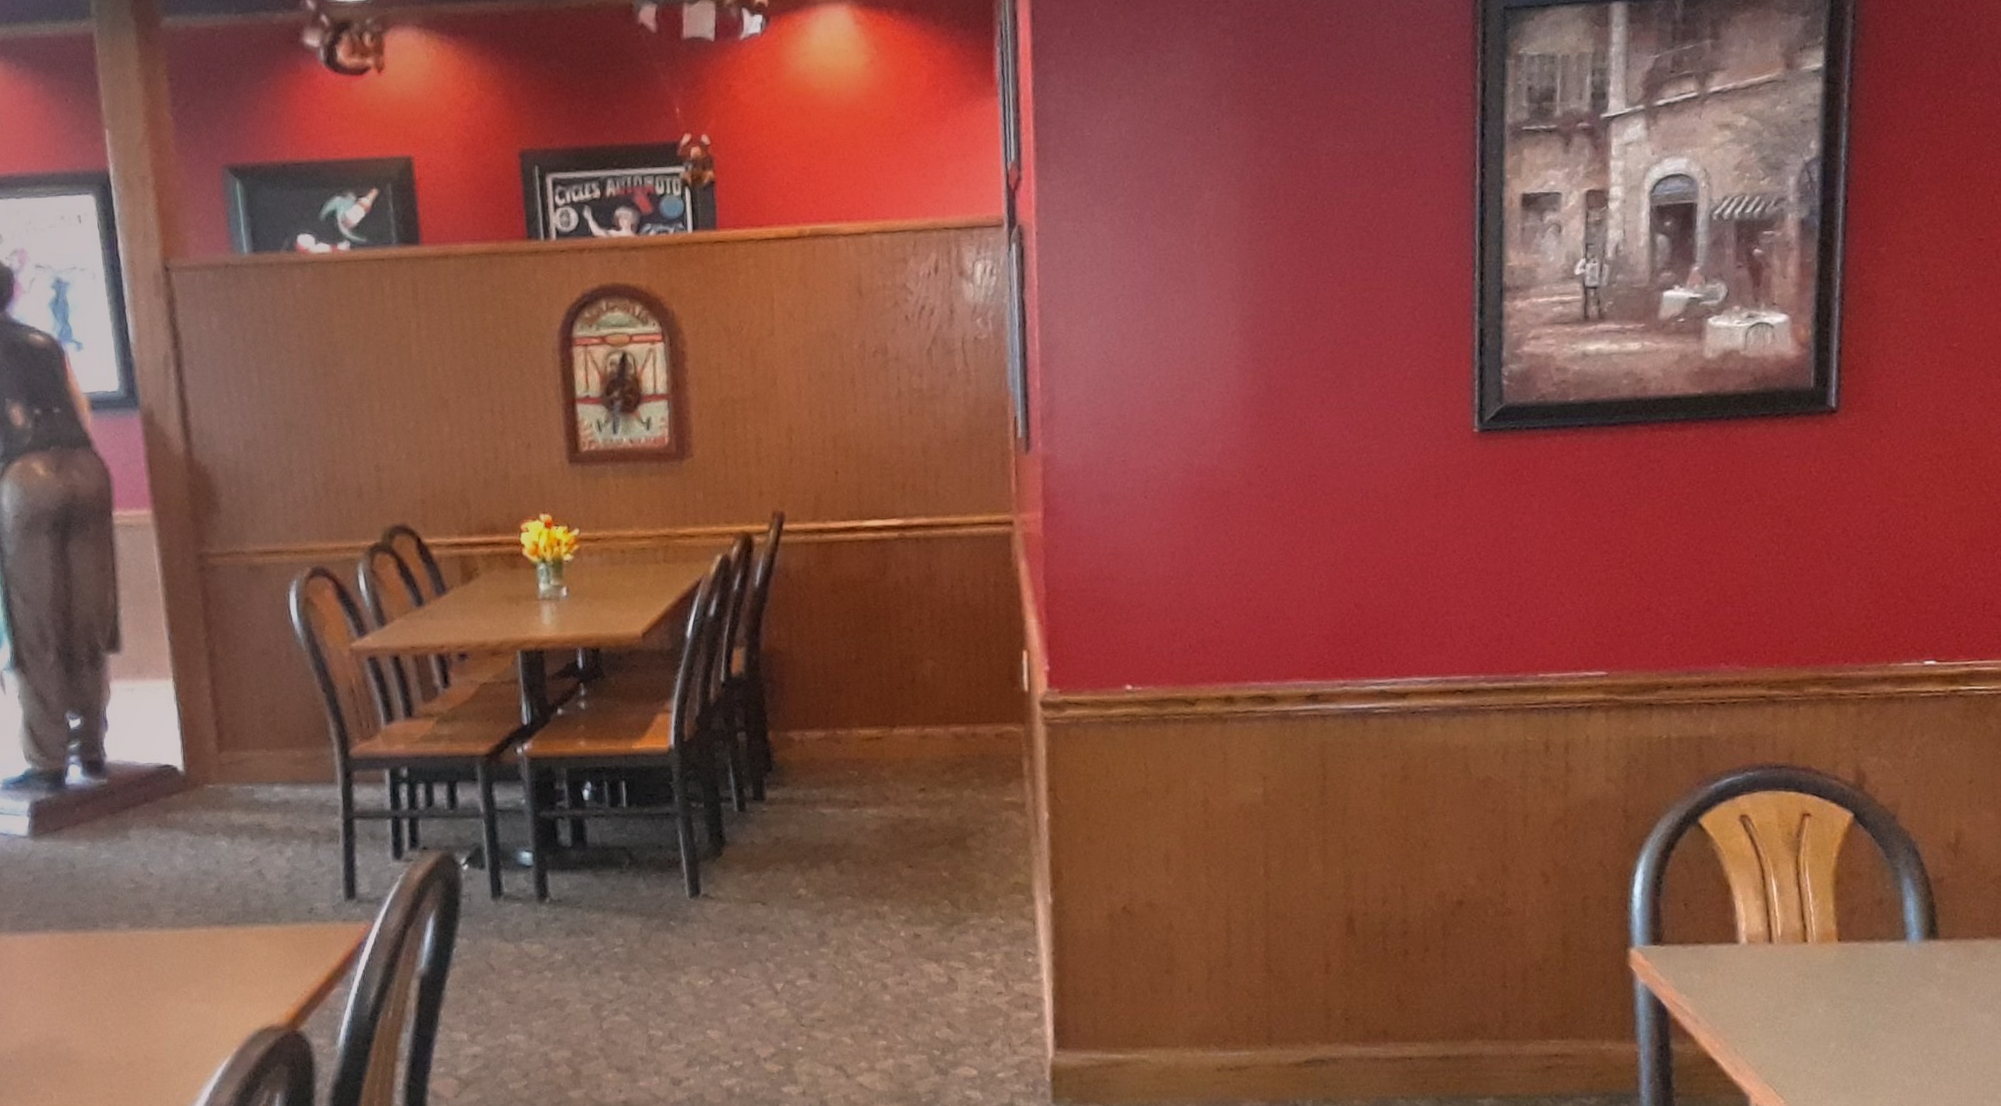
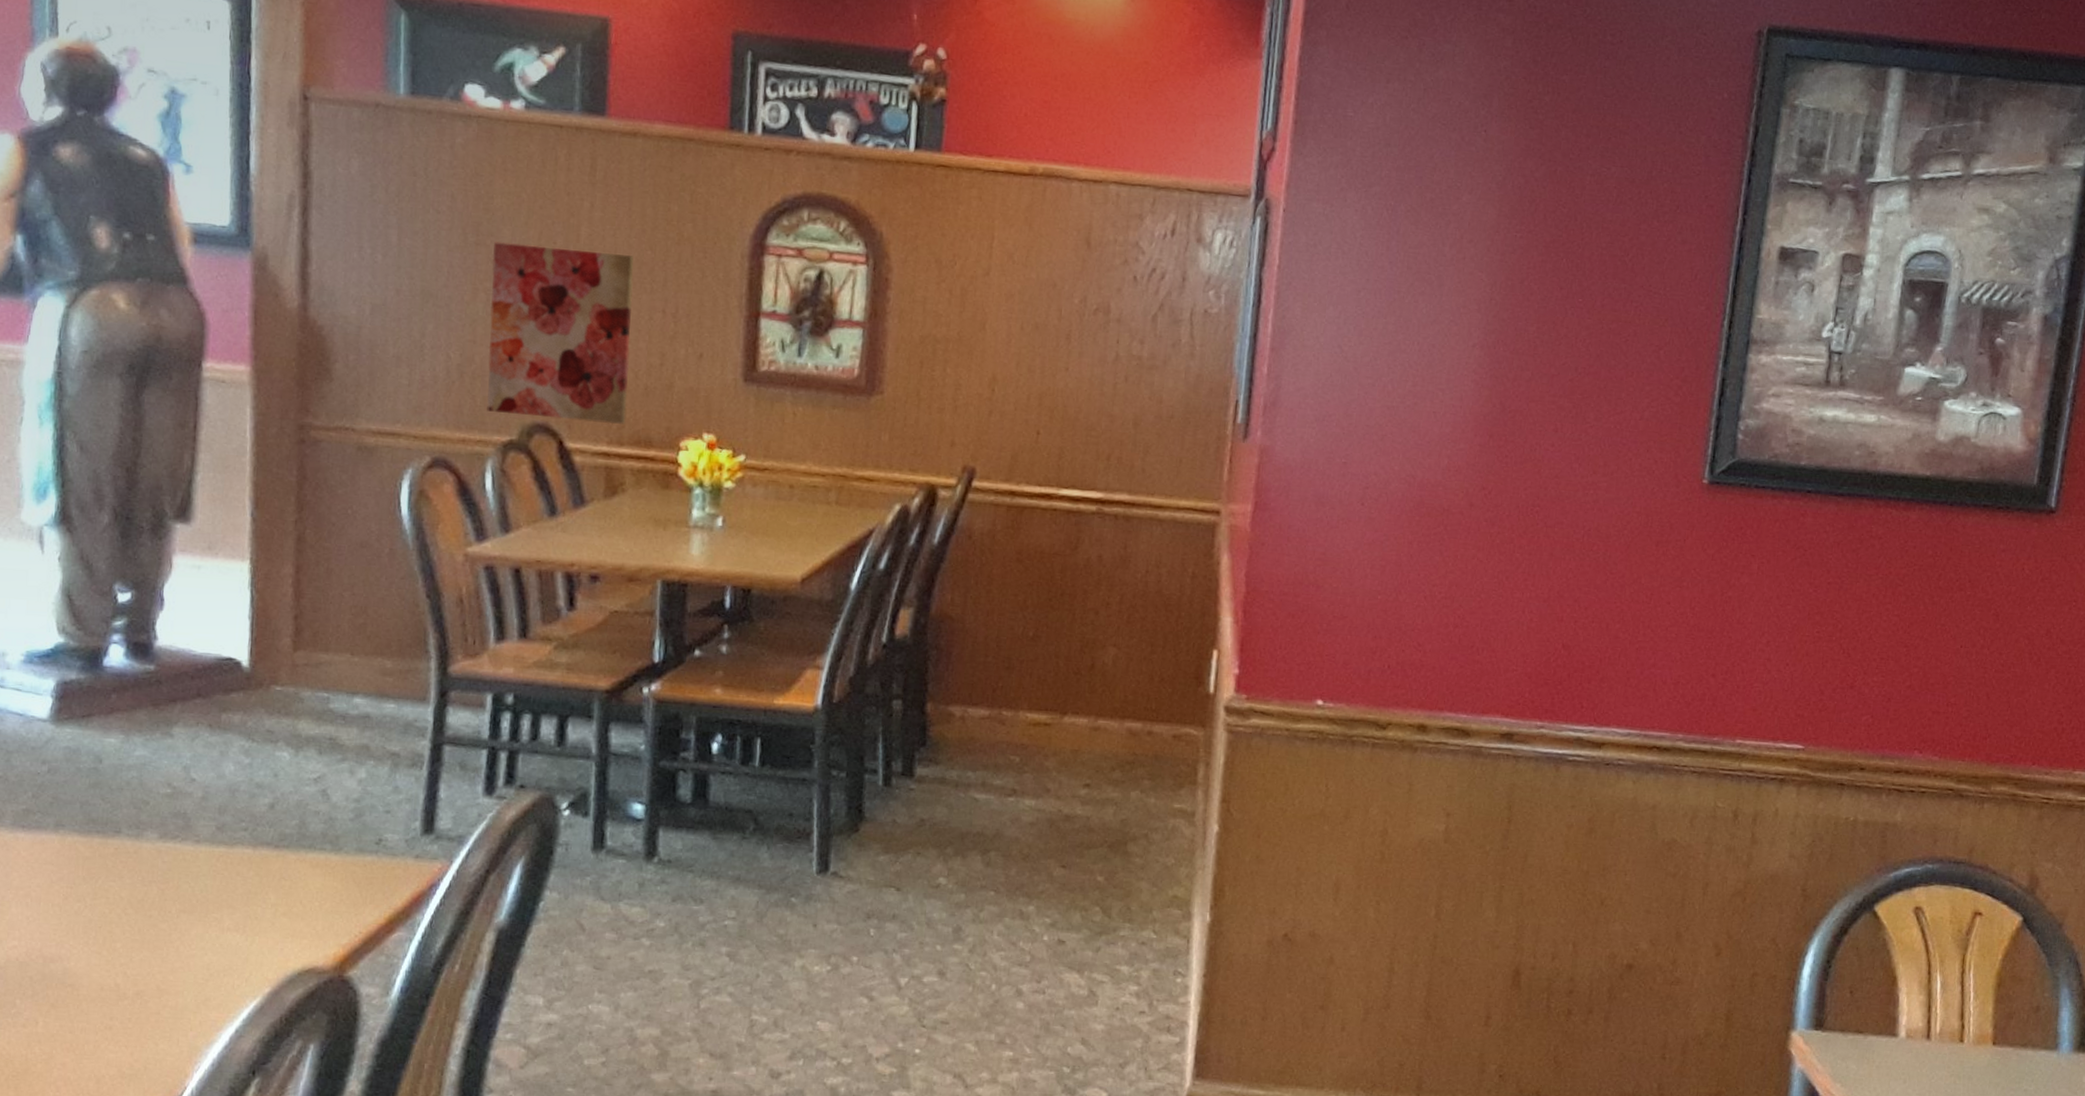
wall art: none [339,364,472,521] -> present [486,242,634,425]

